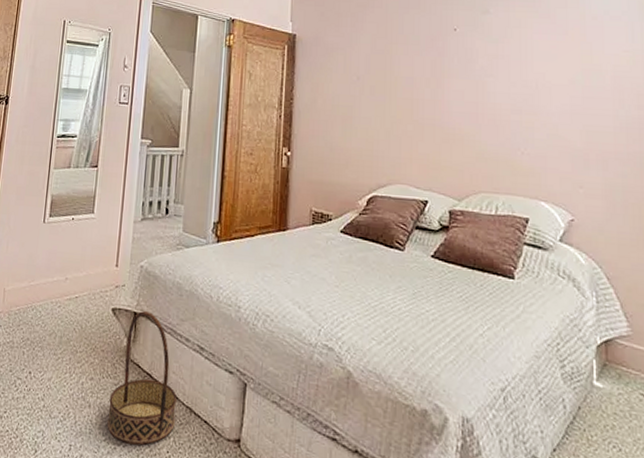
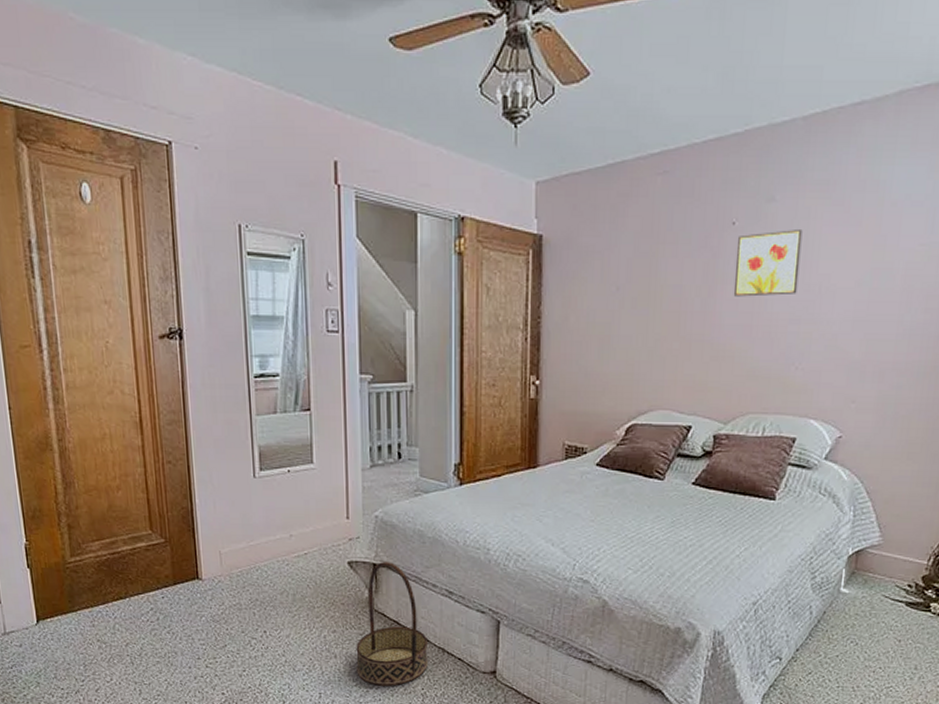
wall art: none [459,36,516,89] -> present [733,230,803,297]

